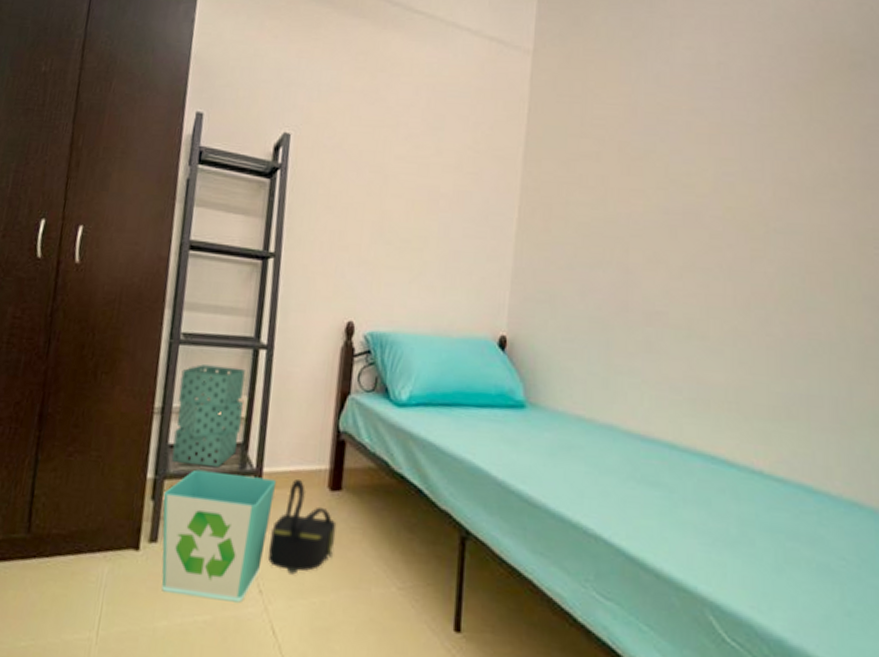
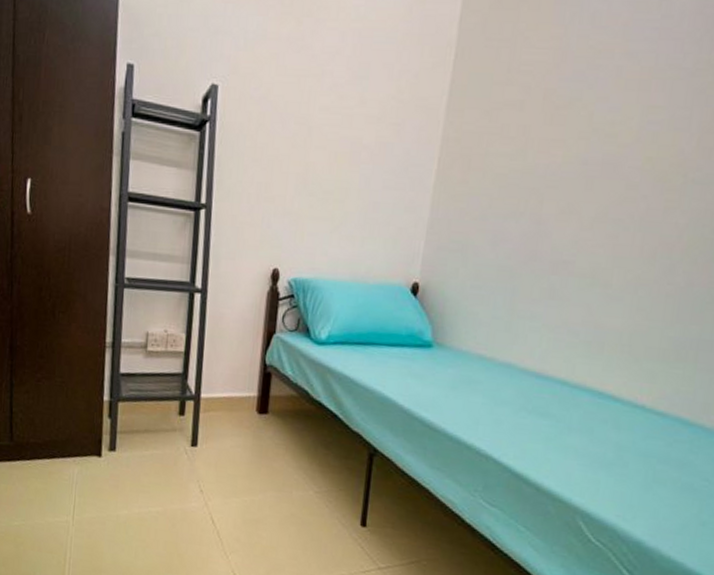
trash bin: present [161,469,277,603] -> none [118,394,213,499]
storage basket: present [171,364,245,468] -> none [123,306,183,394]
backpack: present [268,479,337,575] -> none [207,404,264,479]

